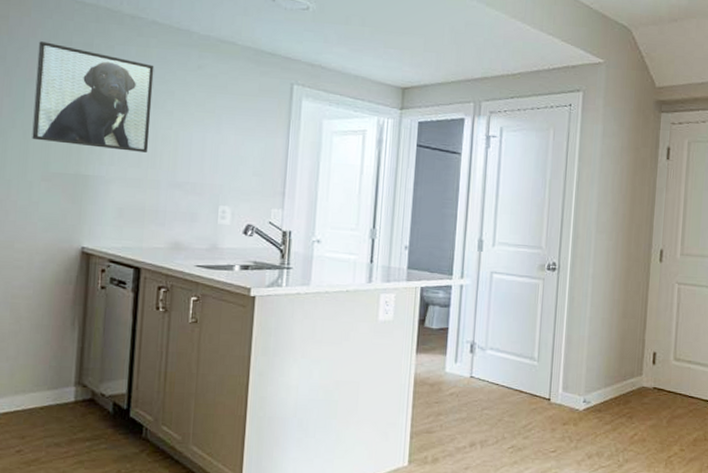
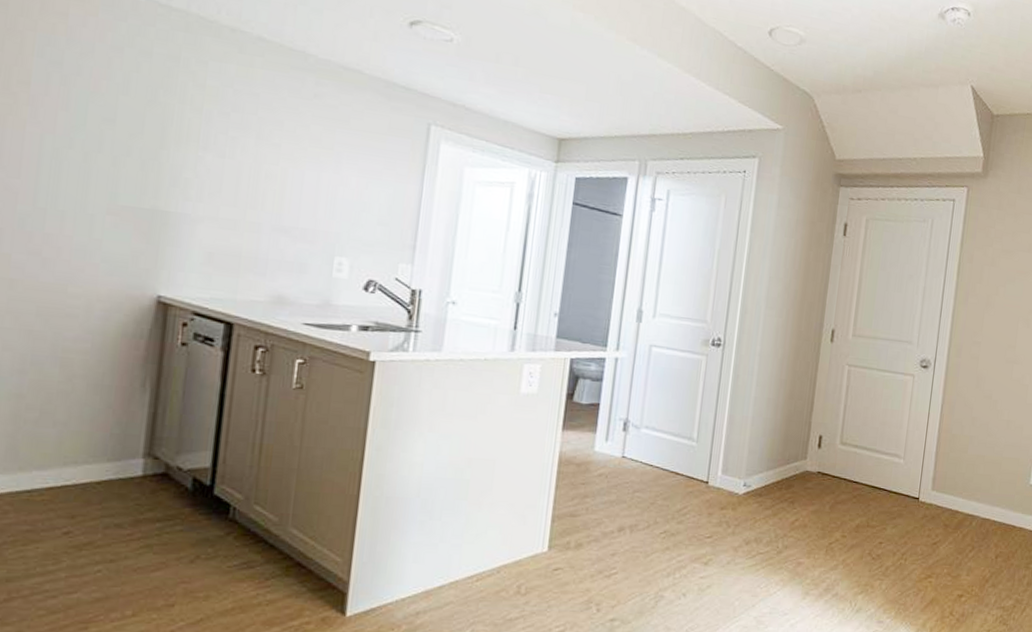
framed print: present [32,41,154,152] -> none [95,47,259,190]

